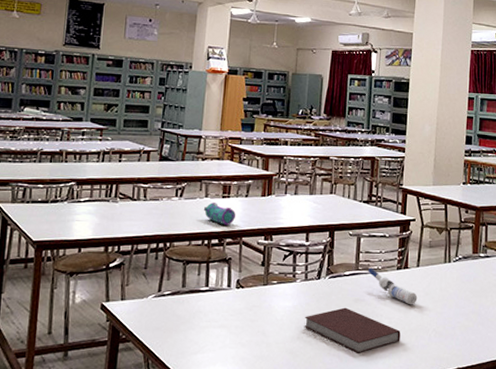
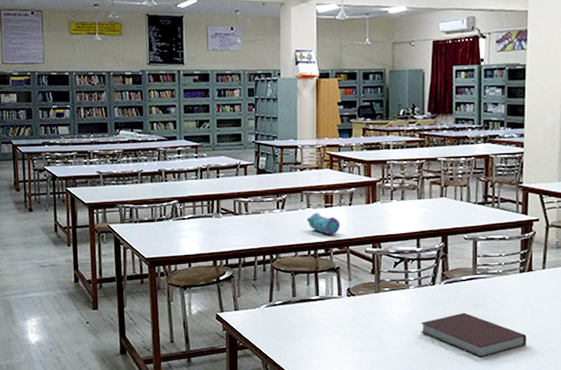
water bottle: present [368,267,418,305] -> none [488,271,544,309]

